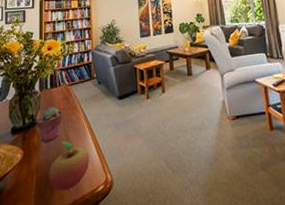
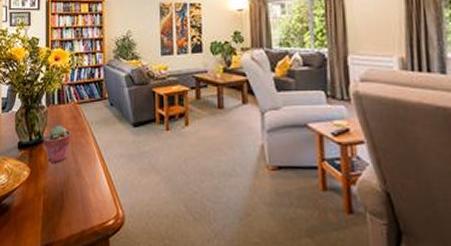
fruit: present [48,141,90,191] -> none [56,165,100,218]

